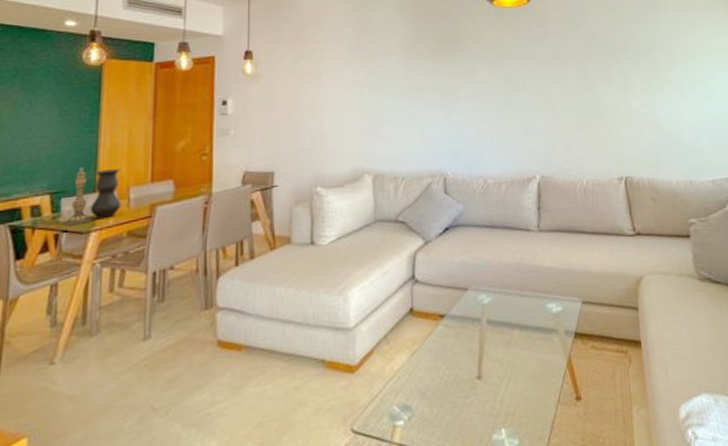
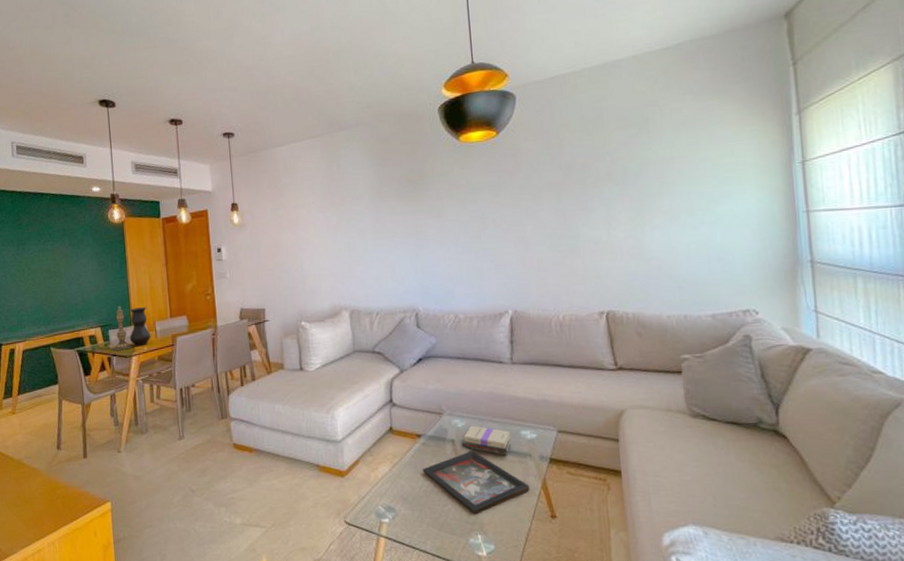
decorative tray: none [444,329,556,404] -> present [422,451,530,514]
books: none [487,300,538,334] -> present [461,425,511,456]

